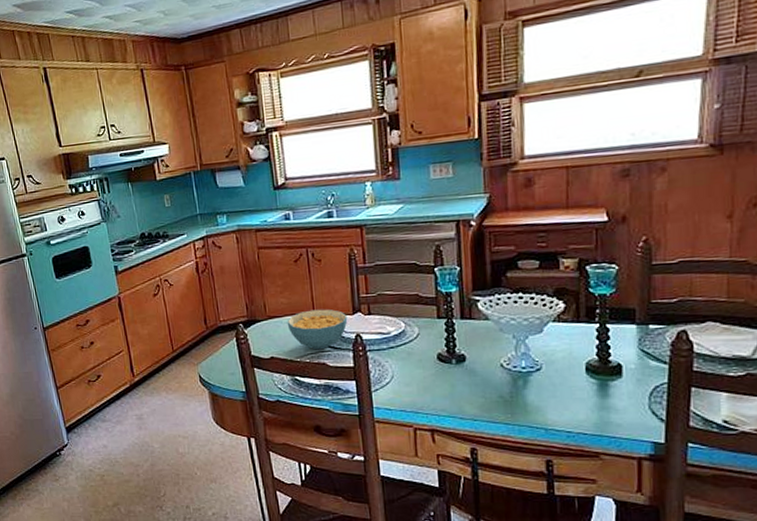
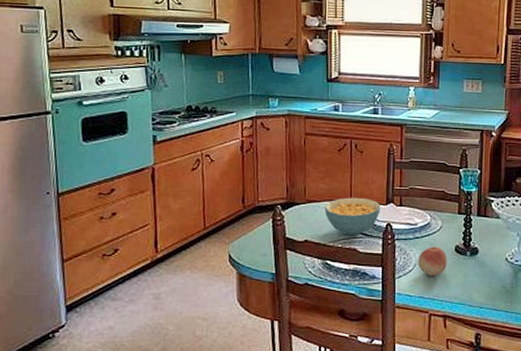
fruit: none [395,355,430,389] -> present [418,246,448,277]

